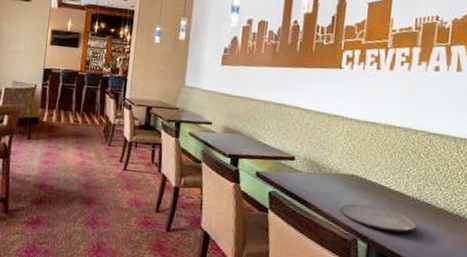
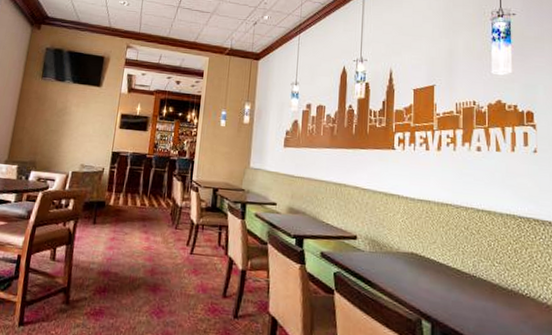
plate: present [340,203,418,233] -> none [403,282,477,311]

